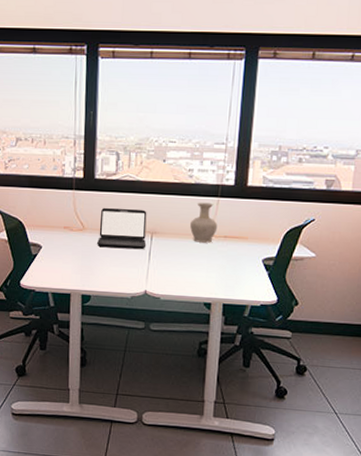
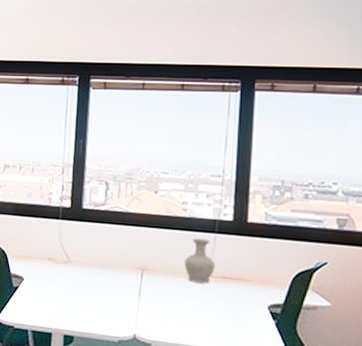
laptop: present [97,208,147,250] -> none [83,240,137,287]

